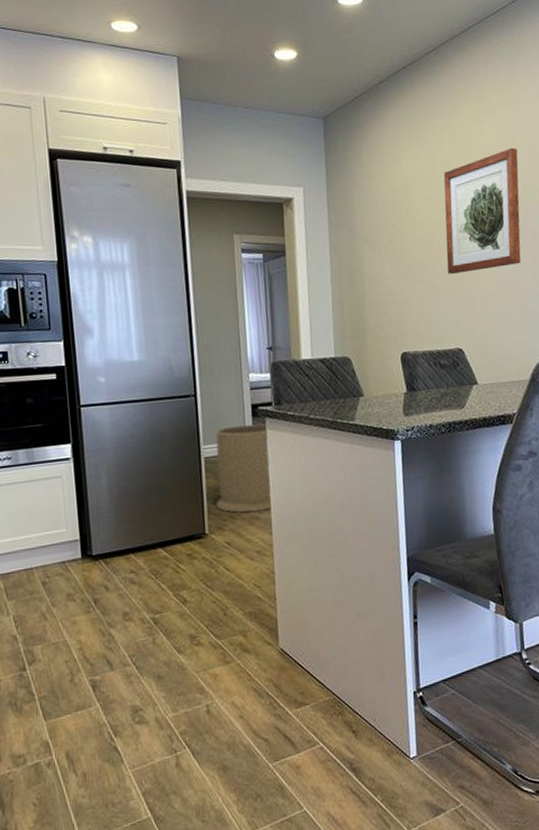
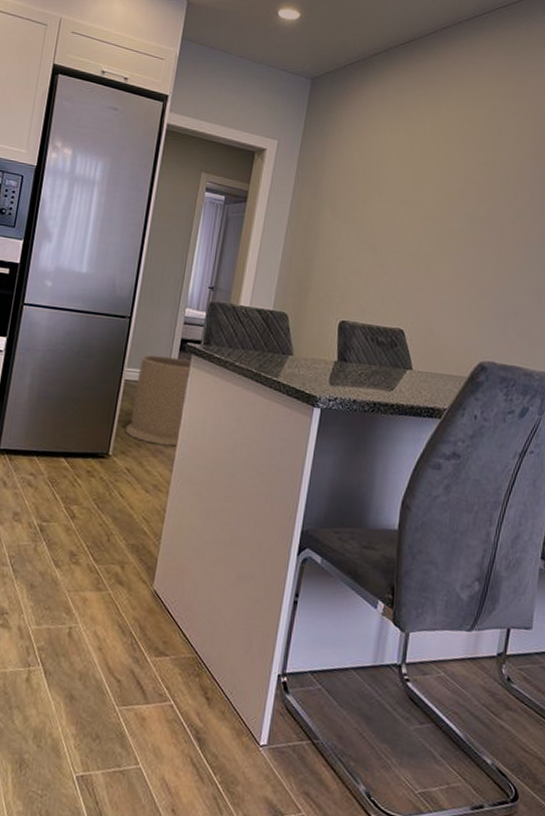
wall art: present [443,147,521,274] -> none [403,139,502,257]

